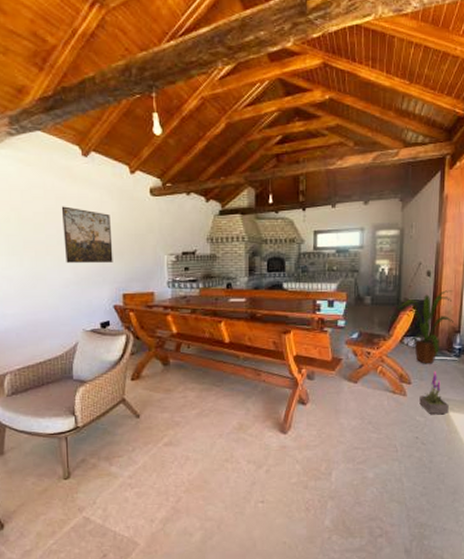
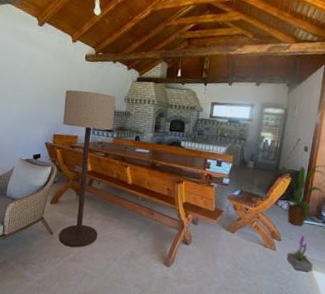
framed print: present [61,206,113,263] -> none [14,62,53,109]
floor lamp: none [130,235,197,429] -> present [58,90,116,248]

